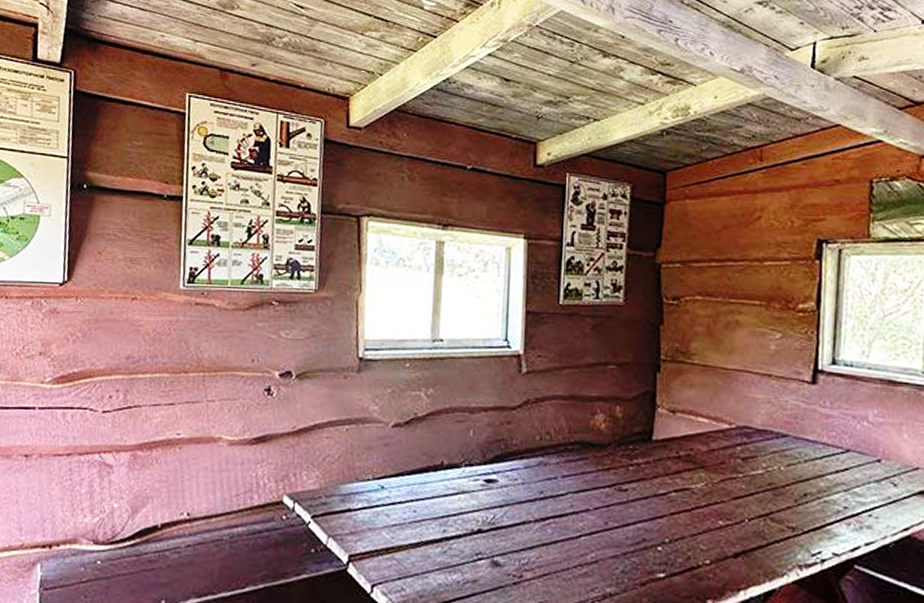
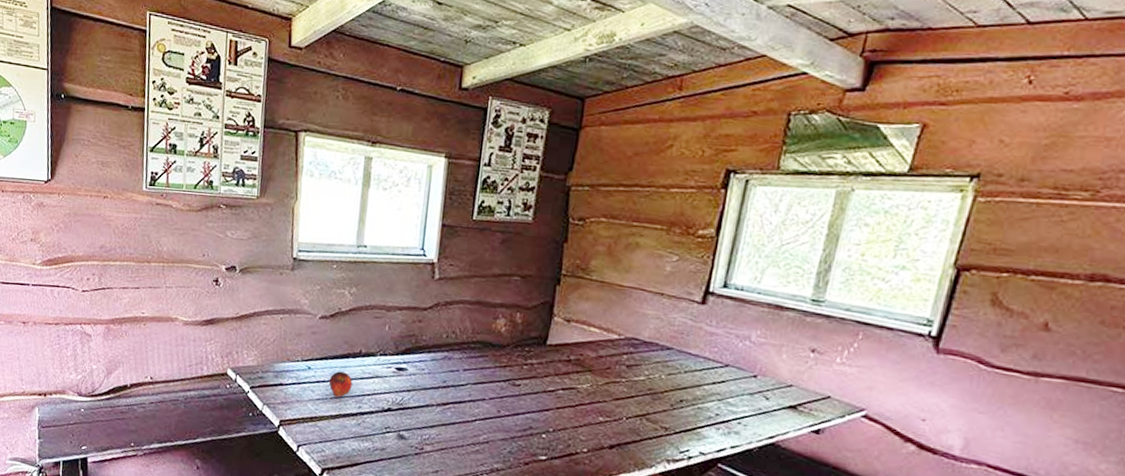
apple: none [406,489,434,521] -> present [328,371,353,398]

